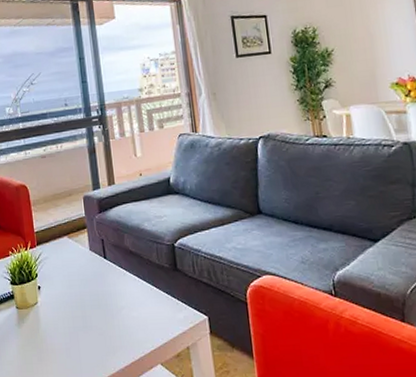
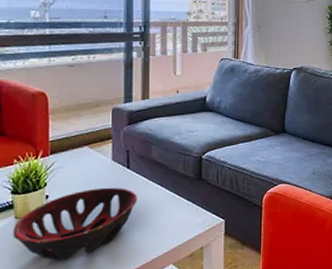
decorative bowl: none [16,278,118,352] -> present [12,187,137,260]

